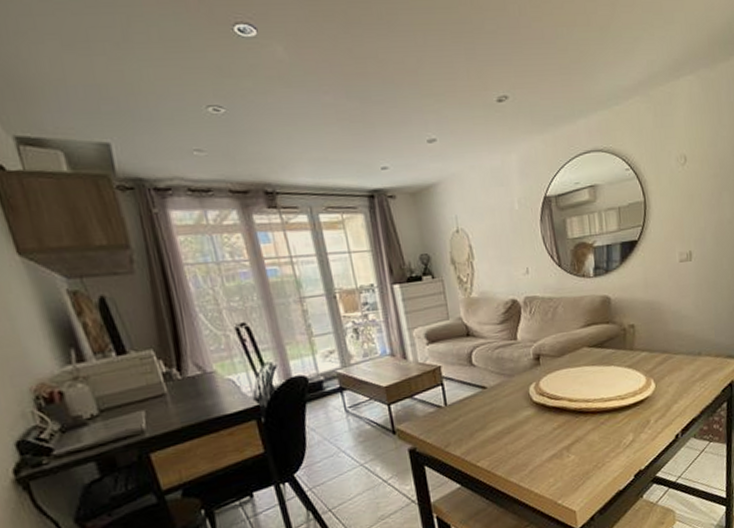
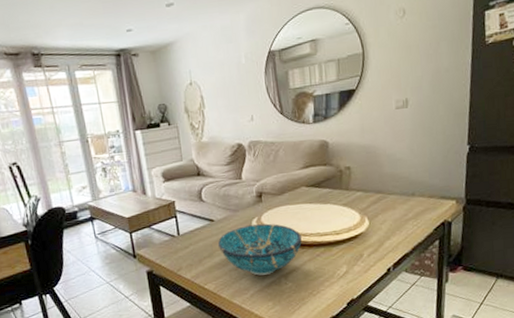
decorative bowl: none [491,389,585,449] -> present [217,223,302,276]

